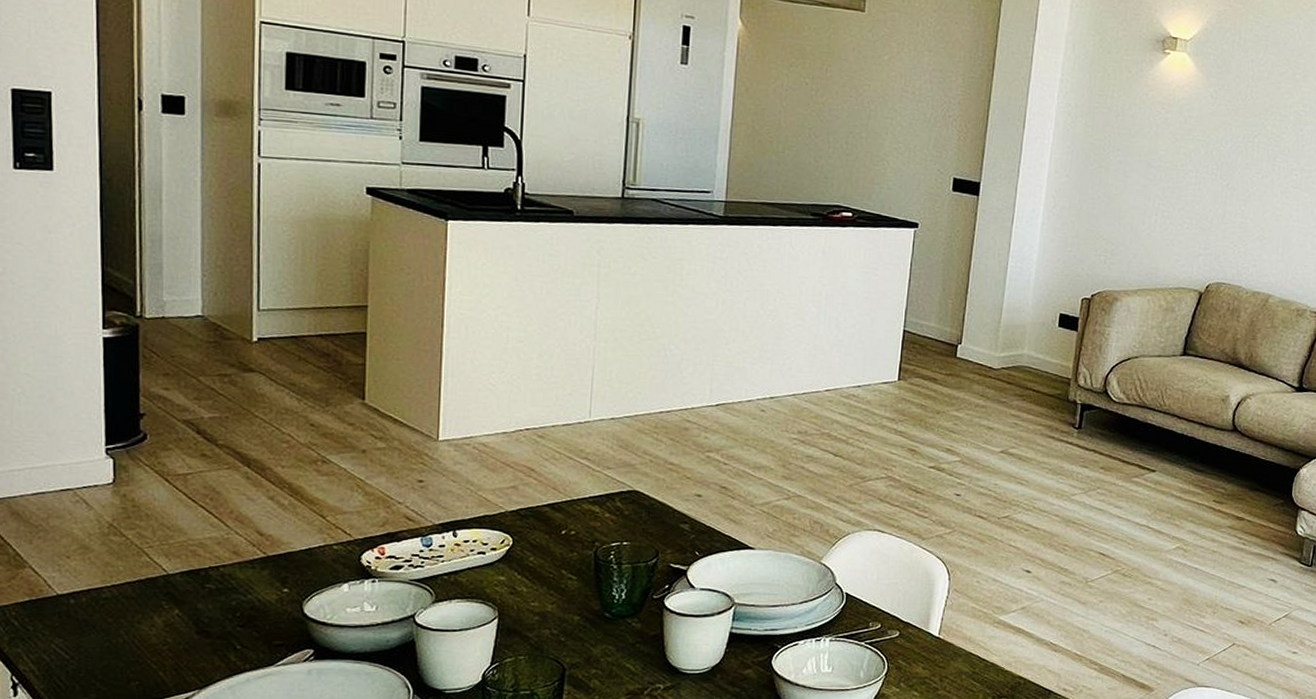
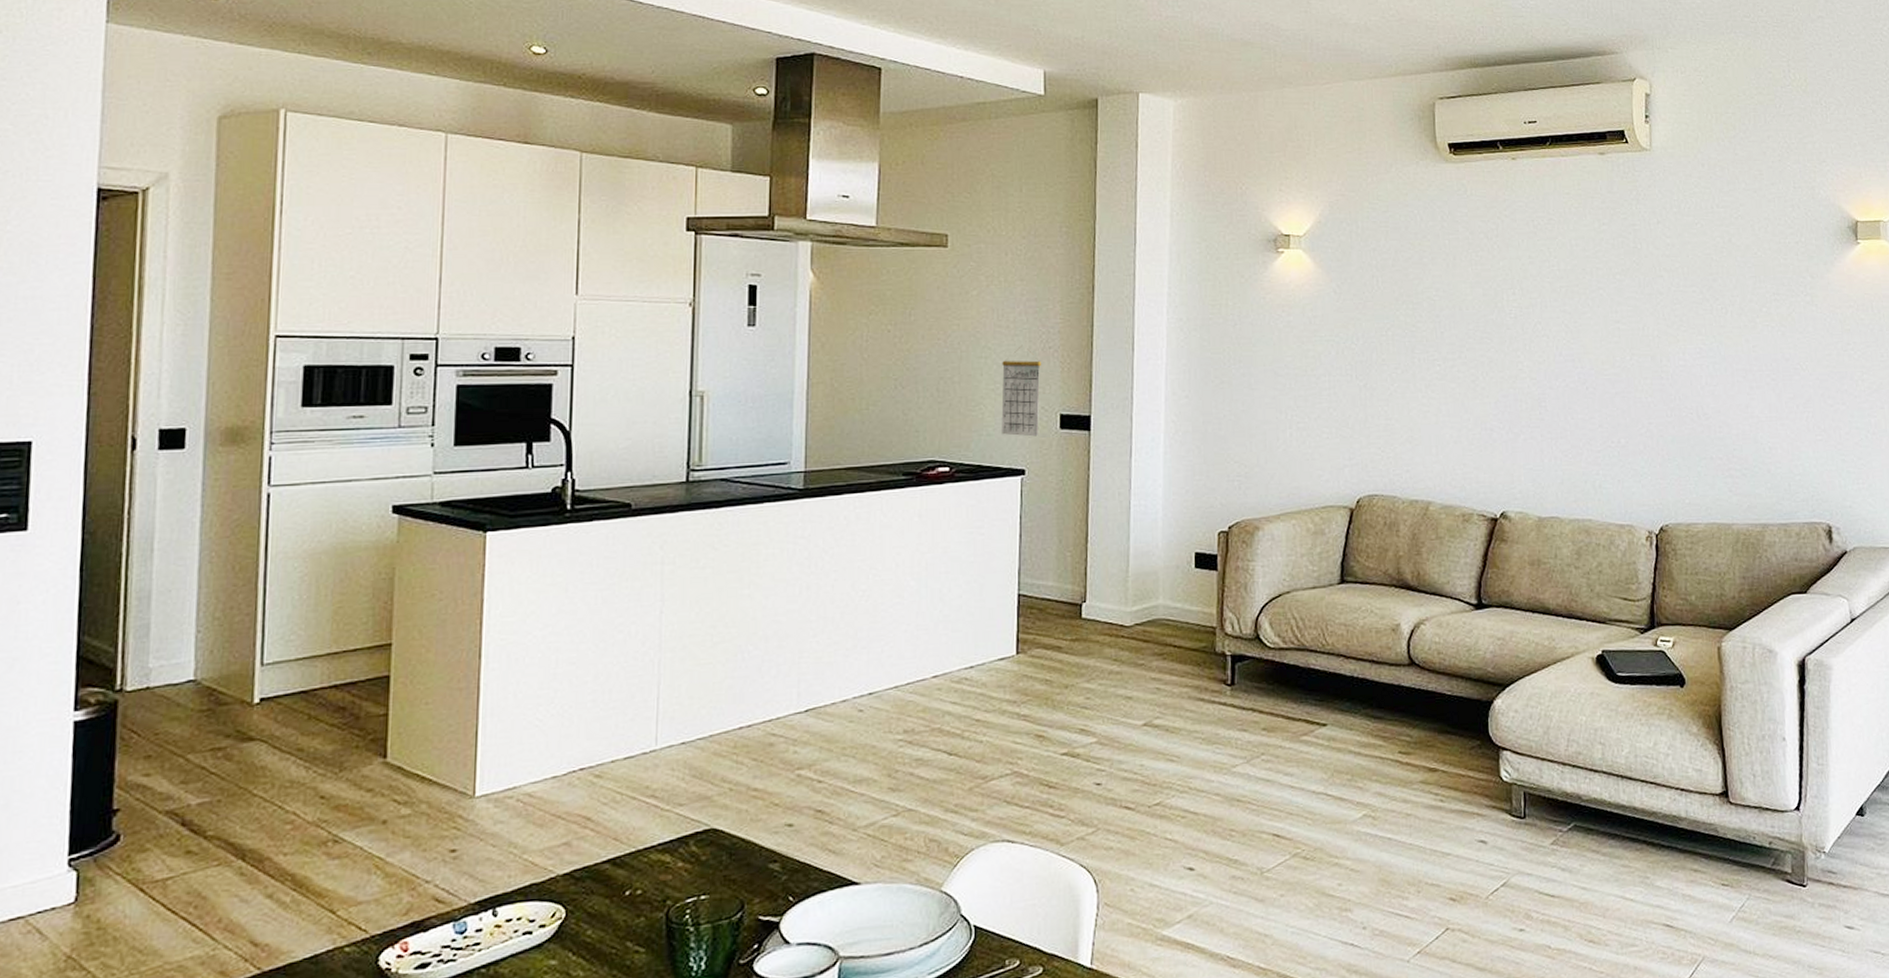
calendar: none [900,111,942,195] -> present [1001,345,1042,437]

